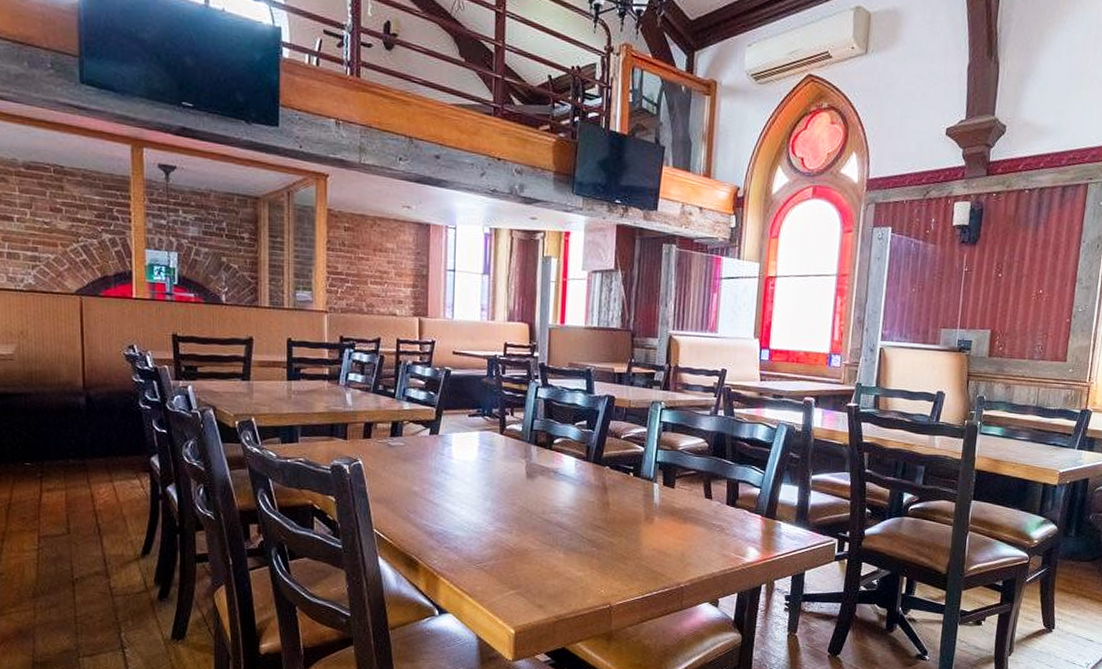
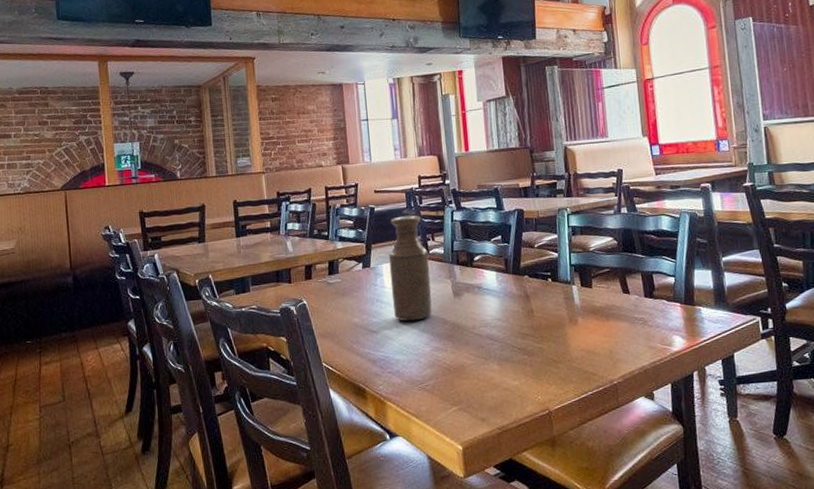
bottle: none [458,384,505,498] -> present [388,215,432,322]

